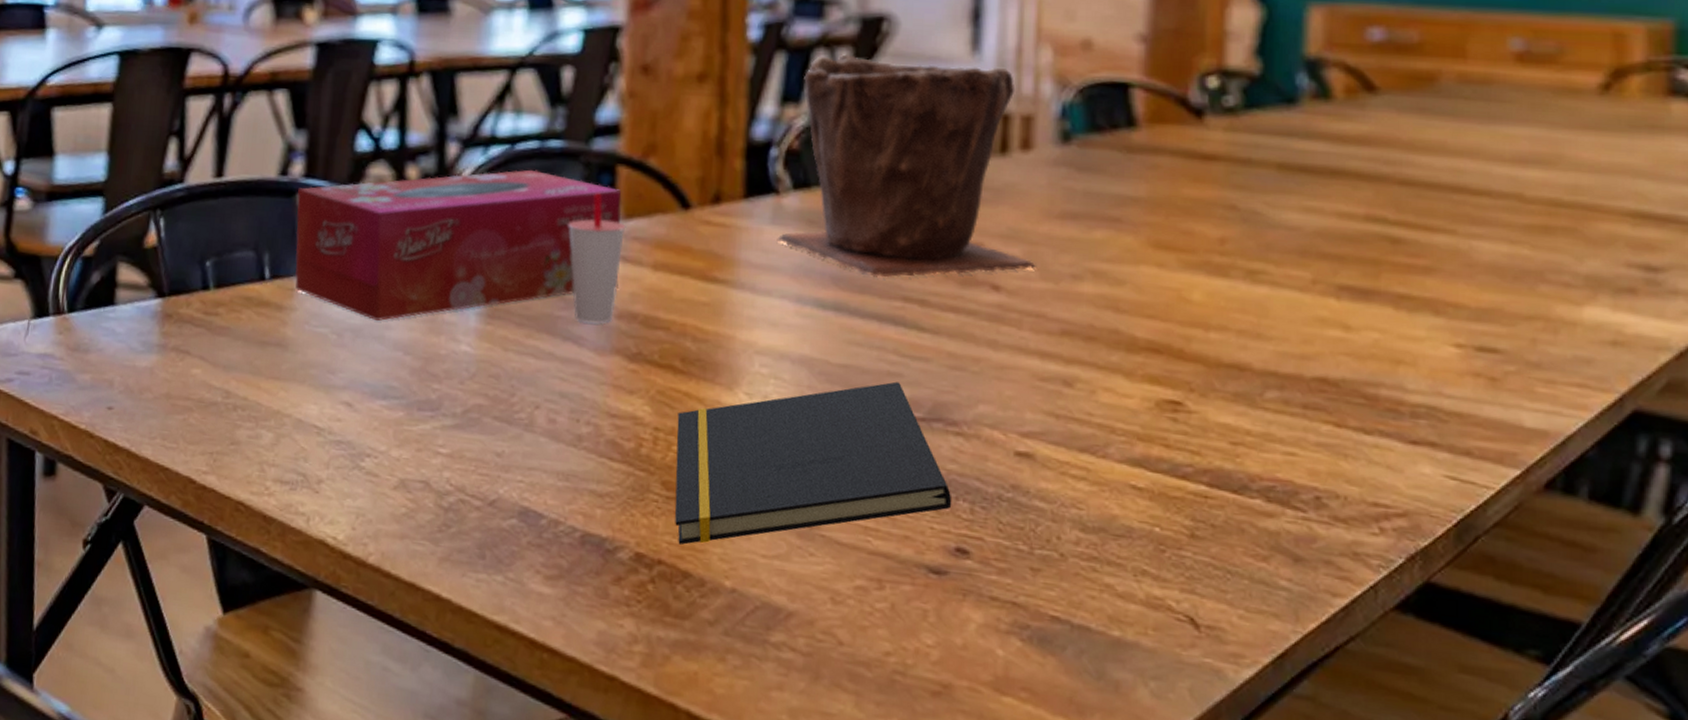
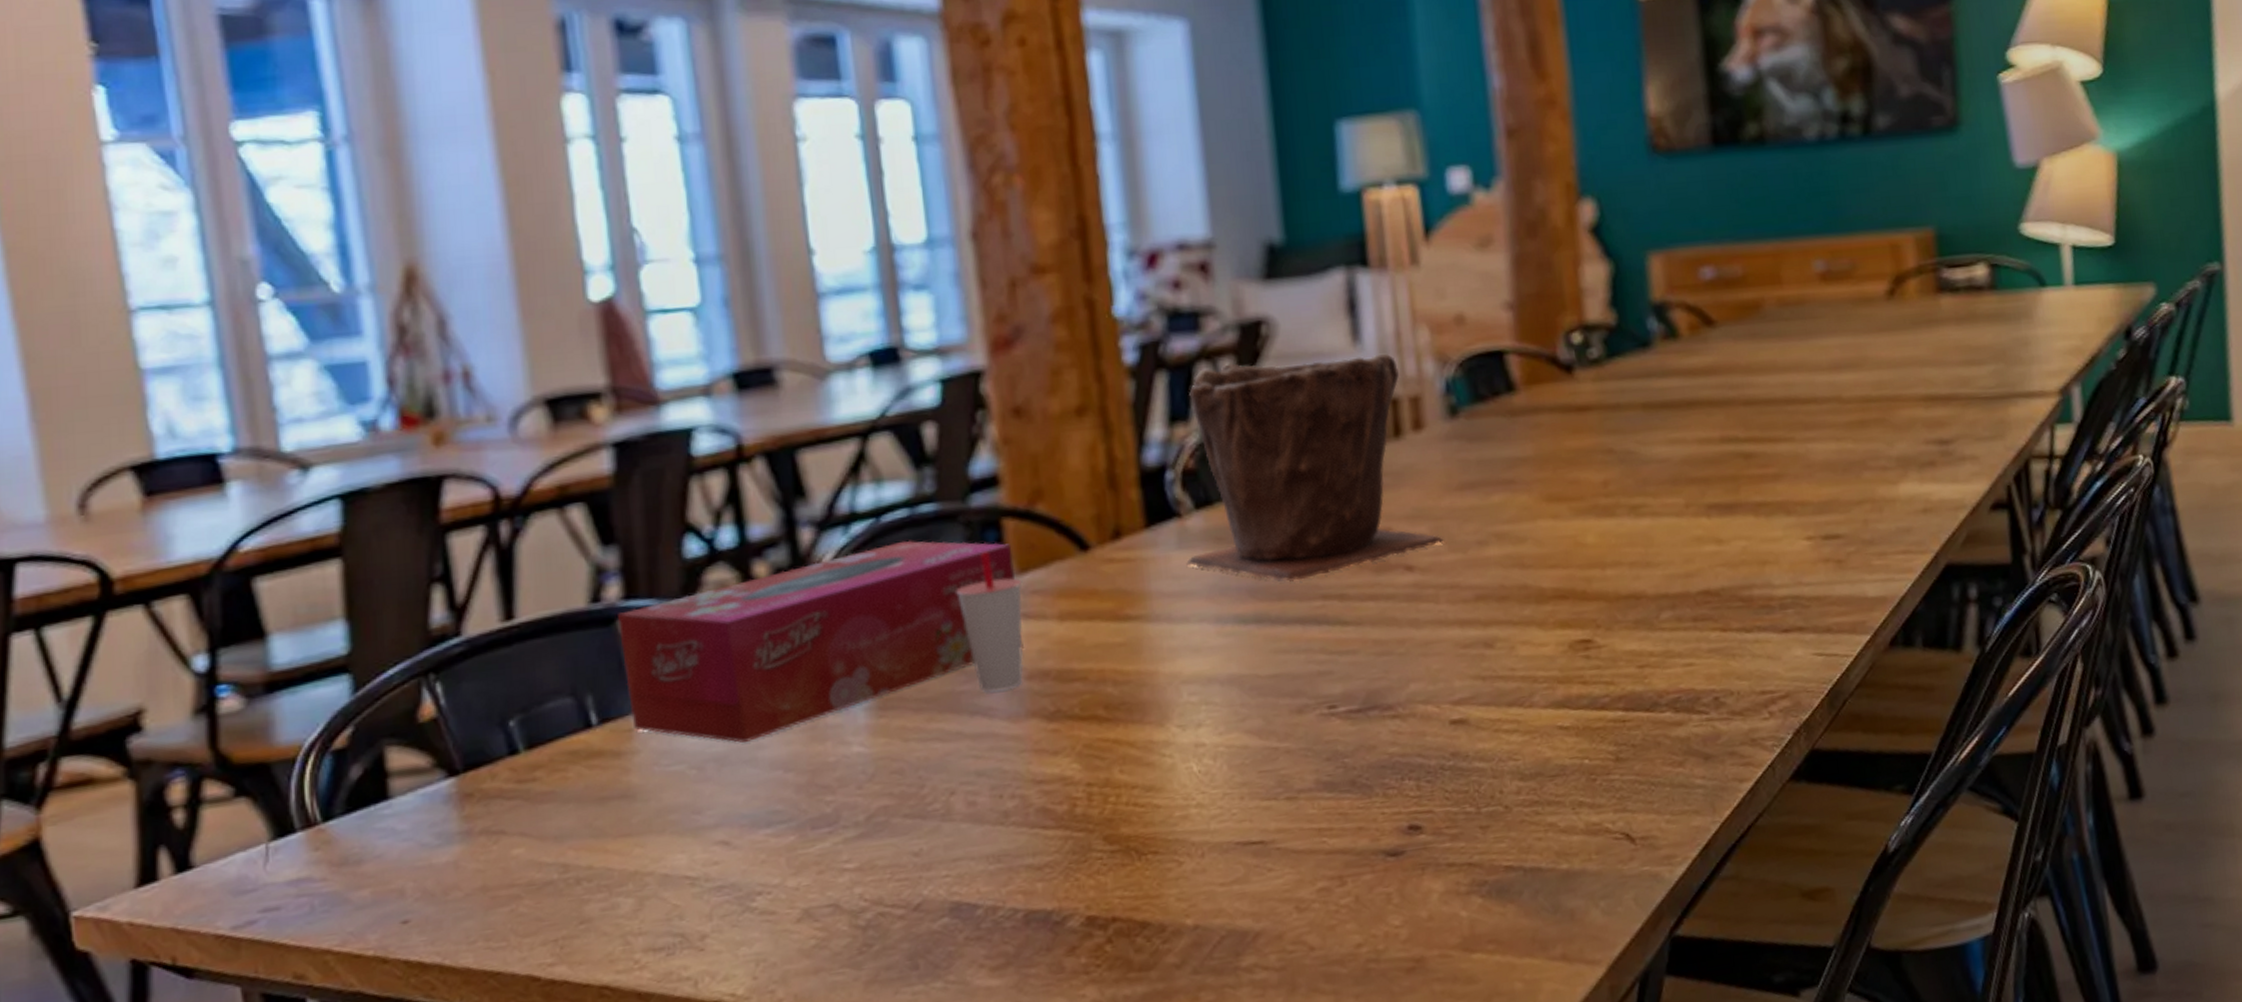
notepad: present [675,381,952,545] -> none [1109,679,1399,896]

